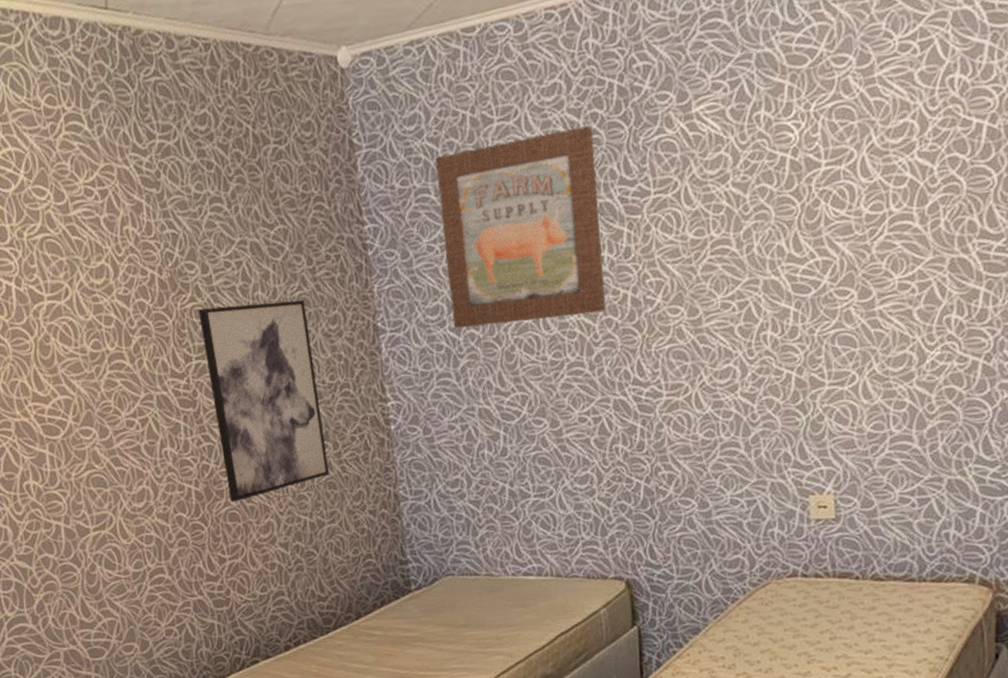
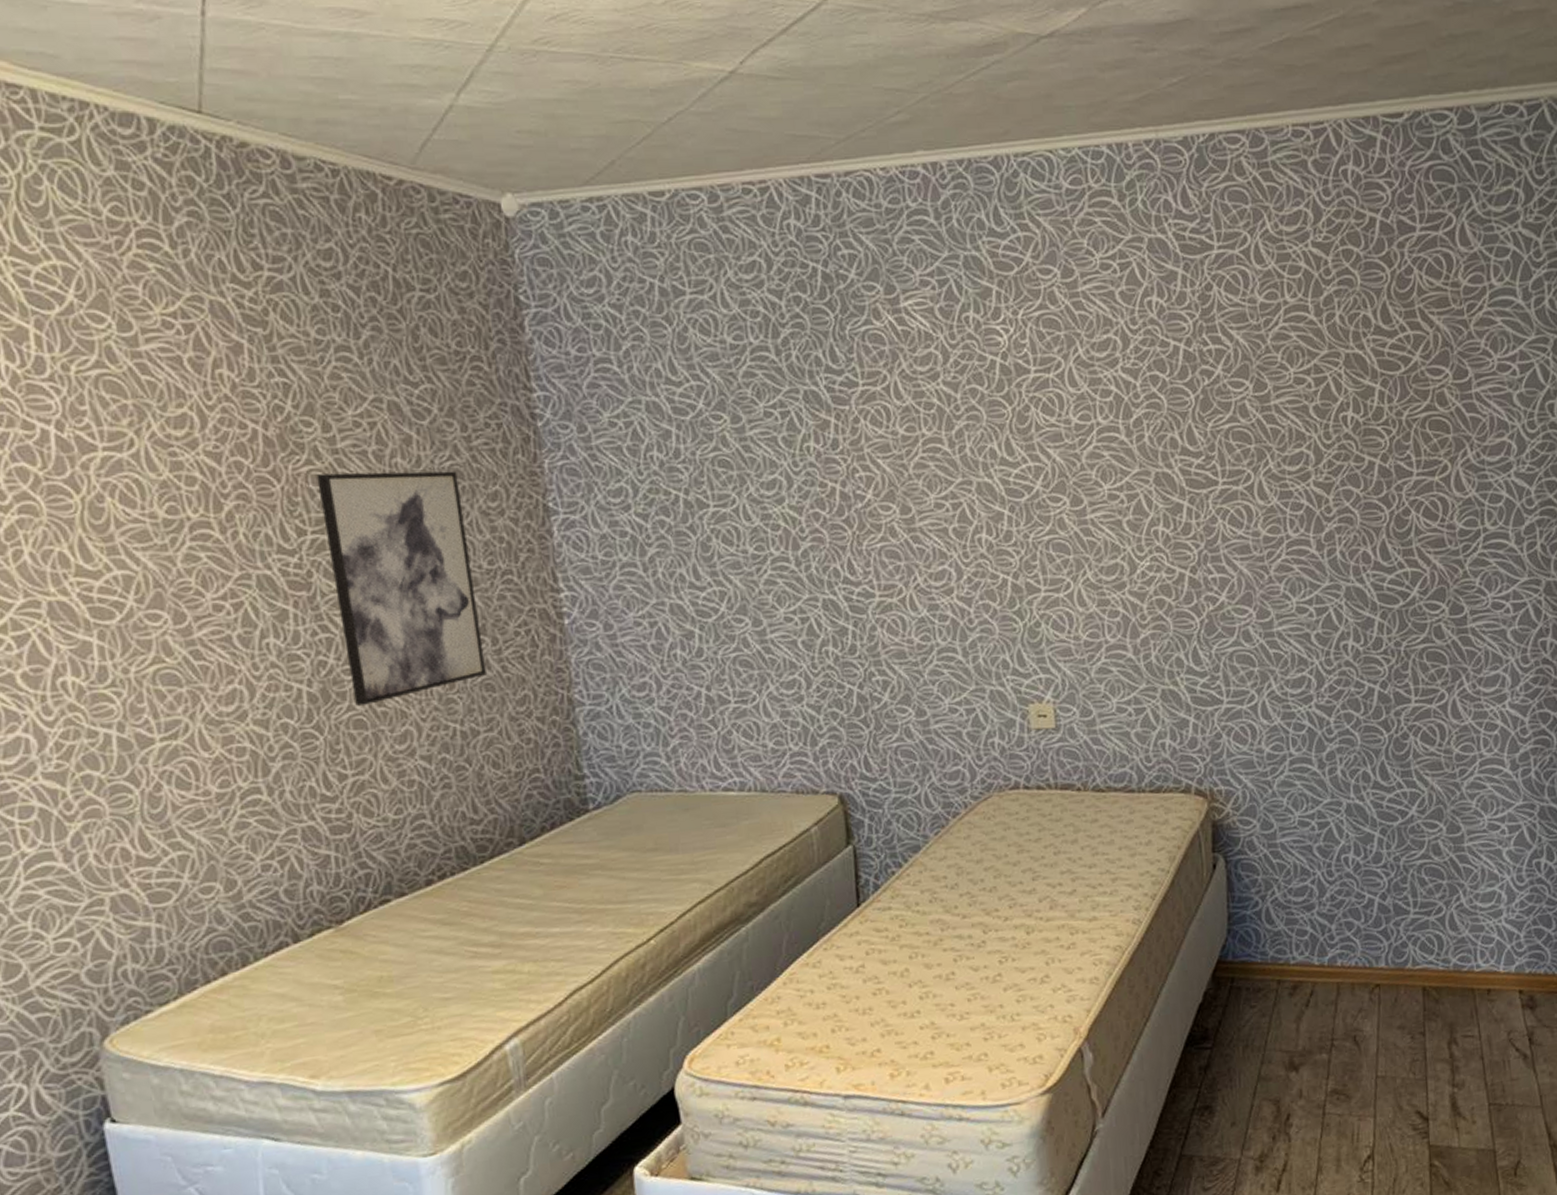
wall art: present [435,126,606,329] -> none [618,309,813,515]

